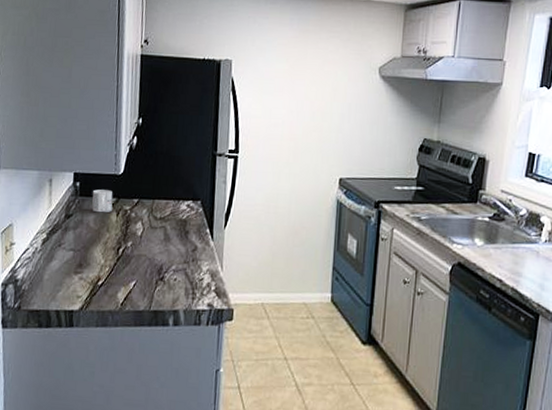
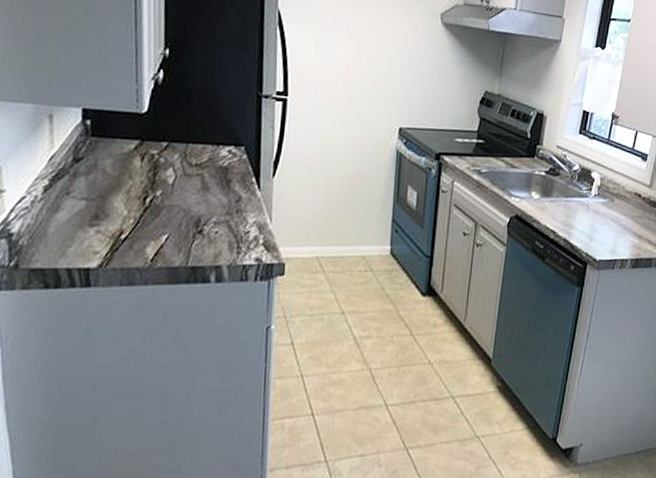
mug: present [92,189,113,213] -> none [108,129,136,157]

